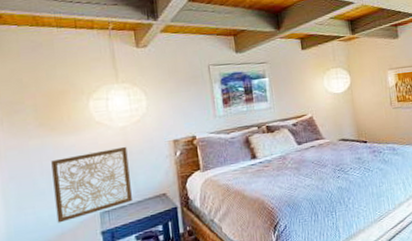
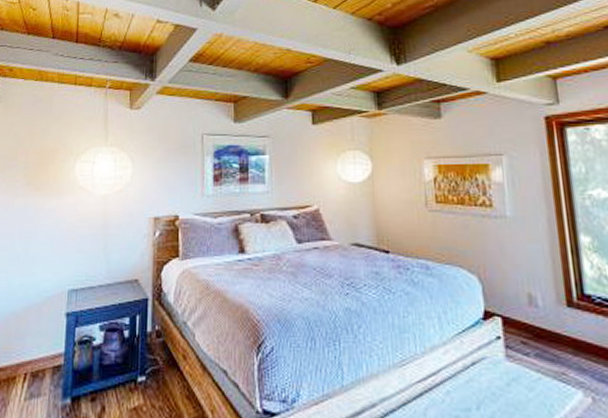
wall art: present [51,146,132,223] -> none [26,217,105,295]

